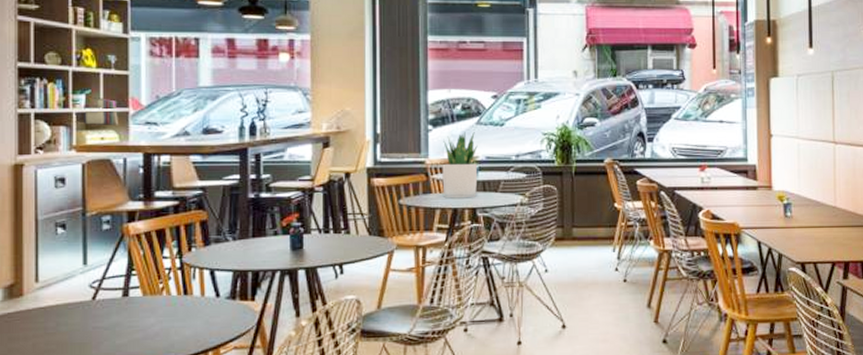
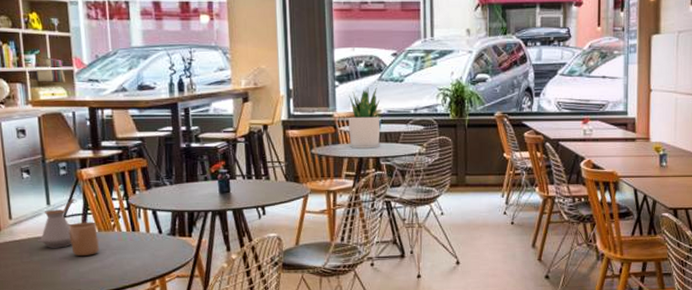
coffee pot: none [71,257,120,316] -> present [40,198,77,248]
cup: none [107,284,142,326] -> present [68,222,99,257]

